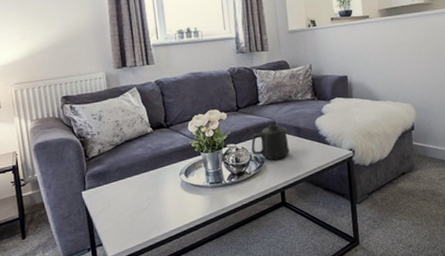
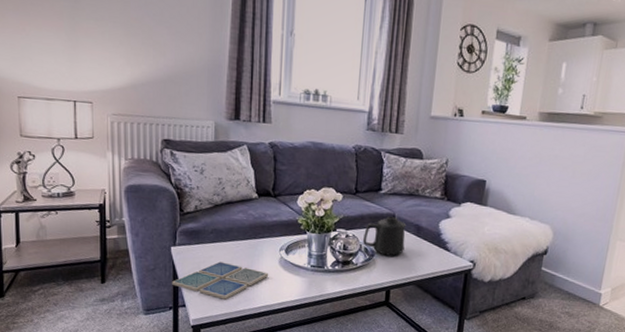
drink coaster: none [87,196,174,232] -> present [172,261,269,300]

